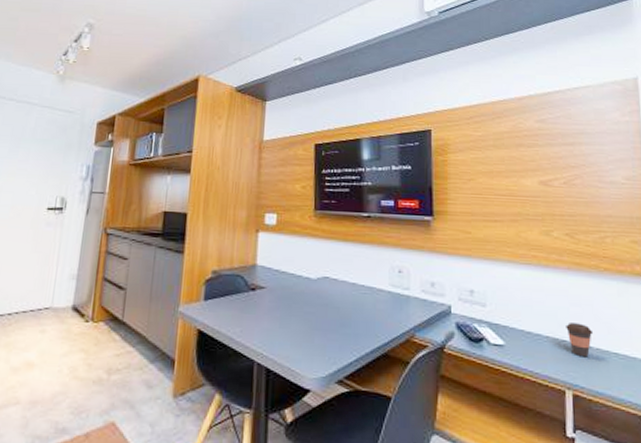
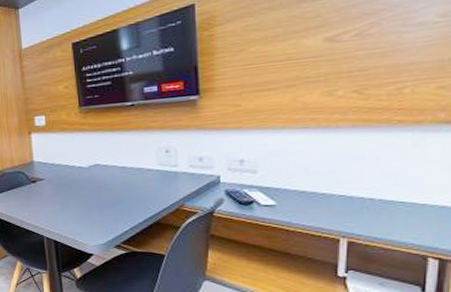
coffee cup: present [566,323,594,358] -> none [345,178,377,209]

